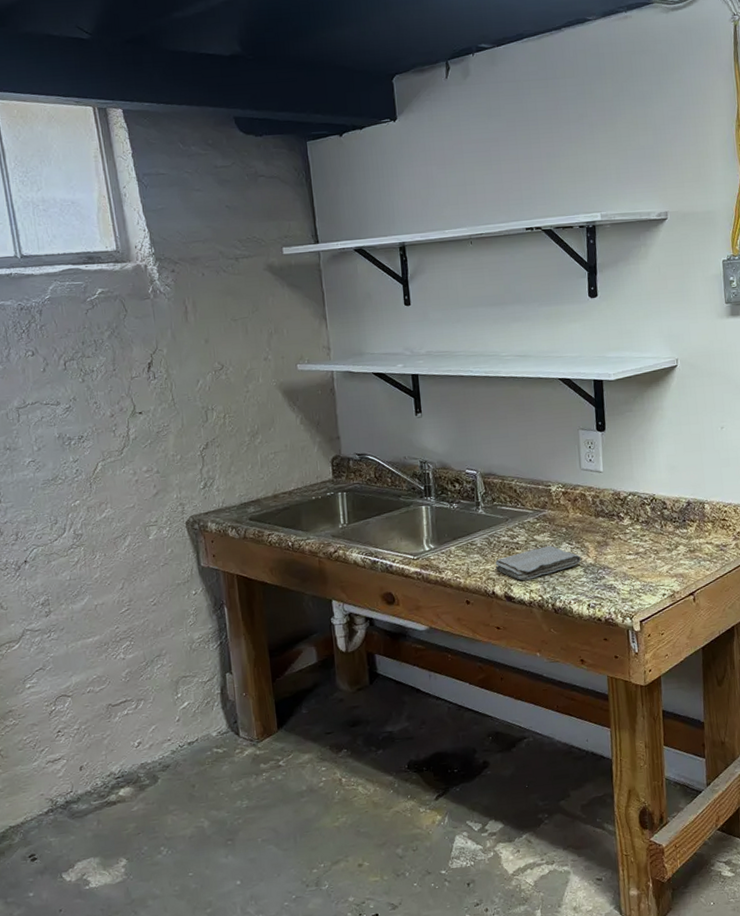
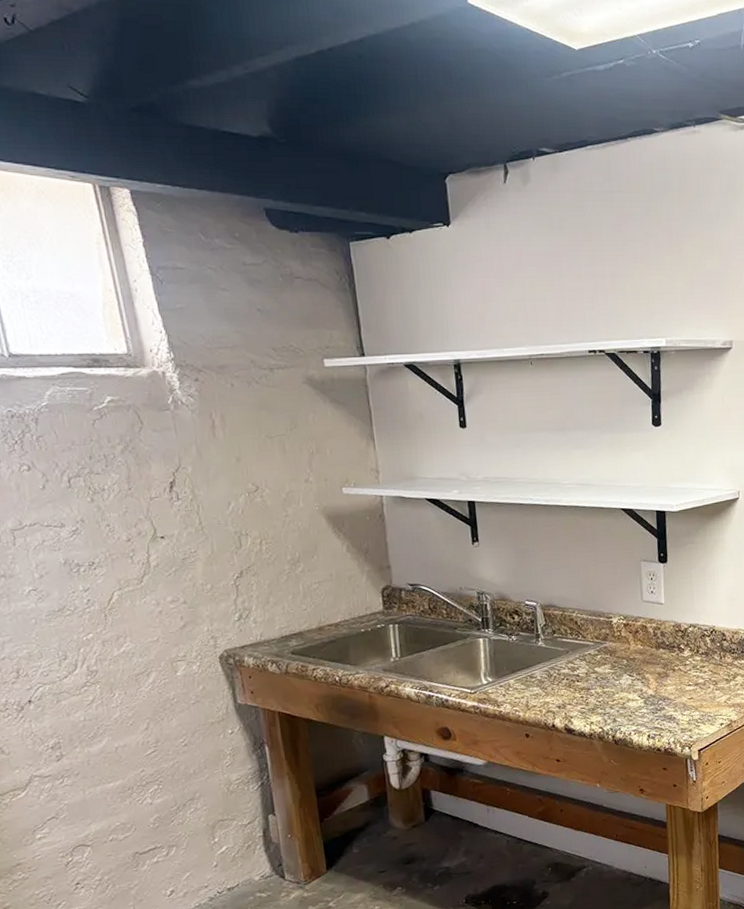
washcloth: present [495,545,581,580] -> none [555,677,641,713]

